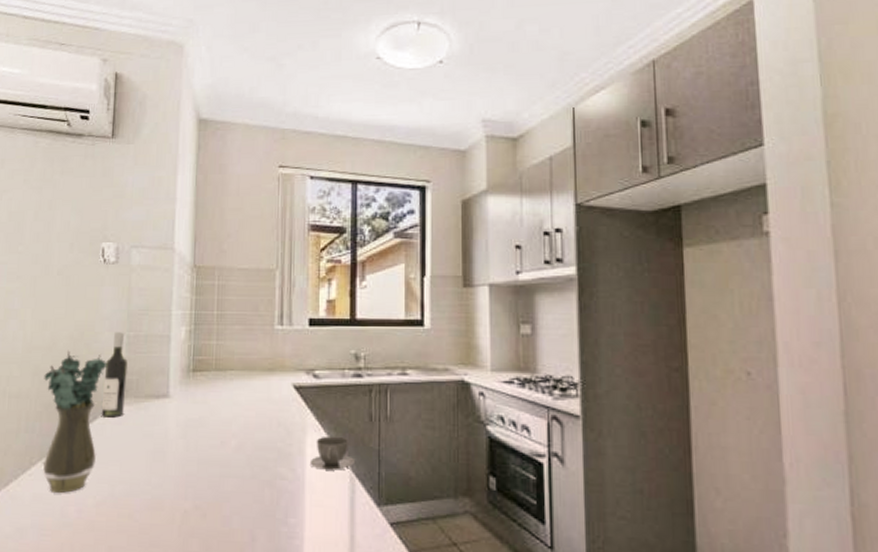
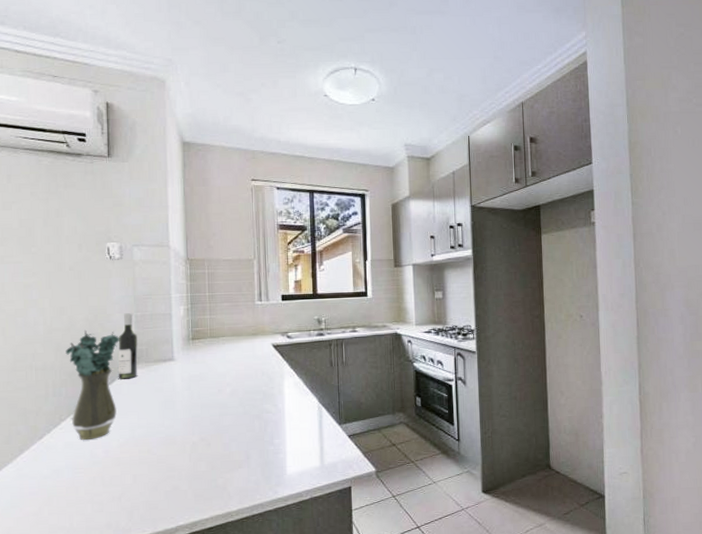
teacup: present [309,435,356,470] -> none [287,378,322,403]

